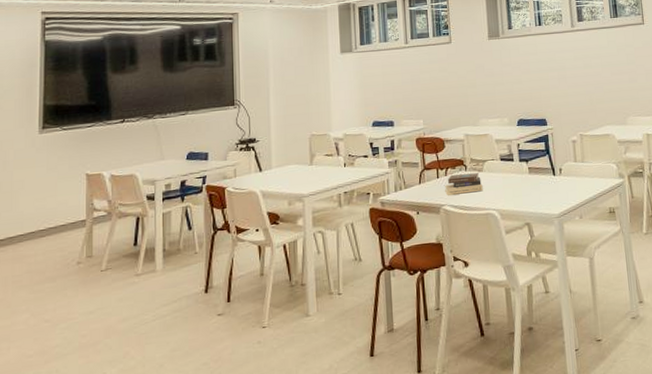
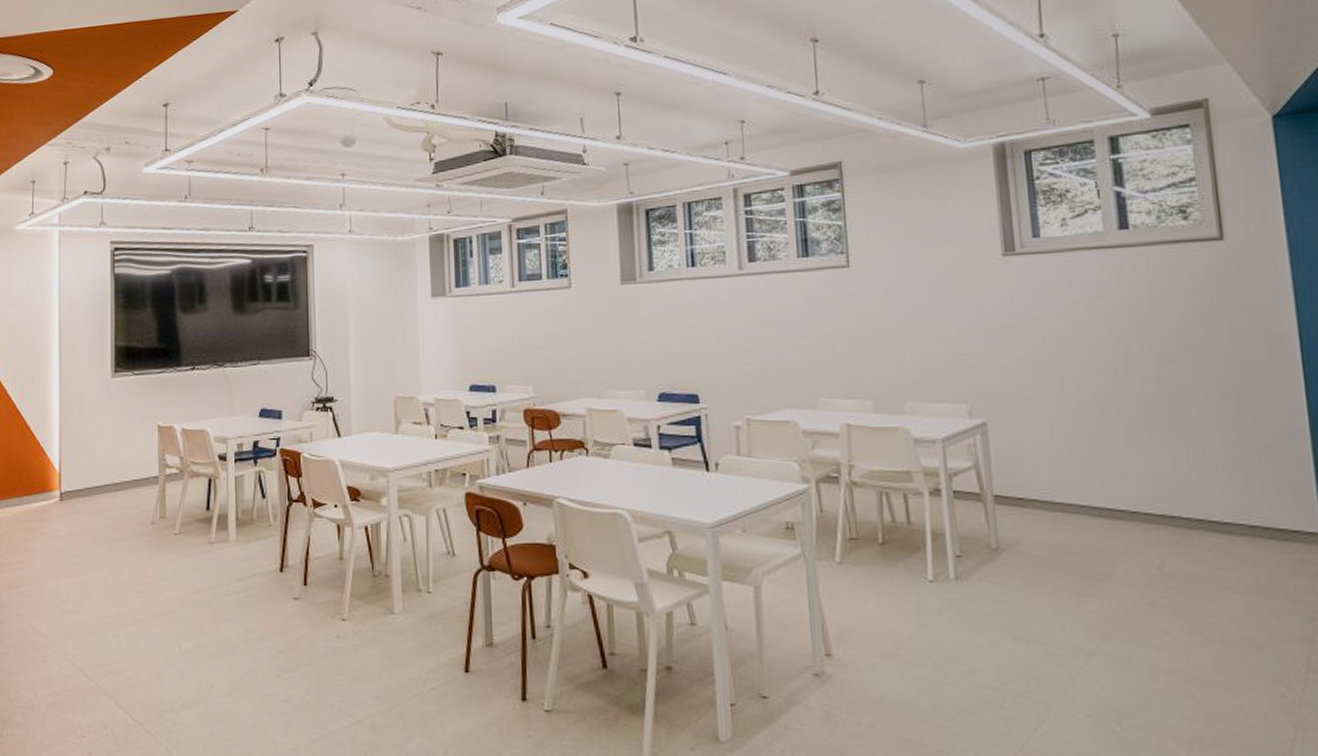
books: present [445,173,483,195] -> none [560,459,610,485]

